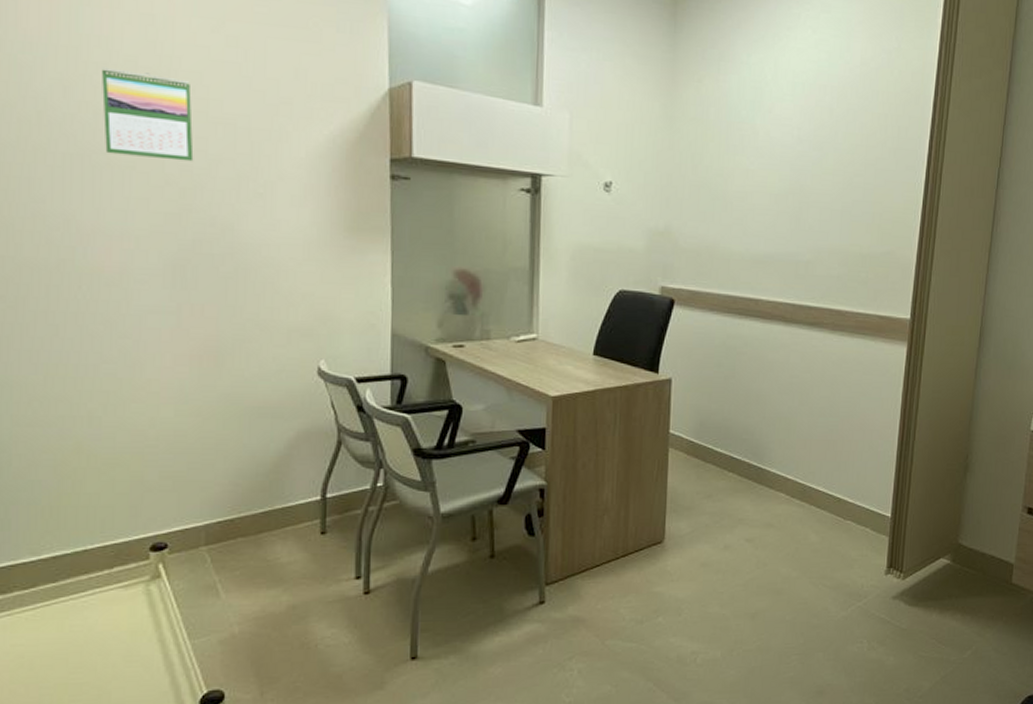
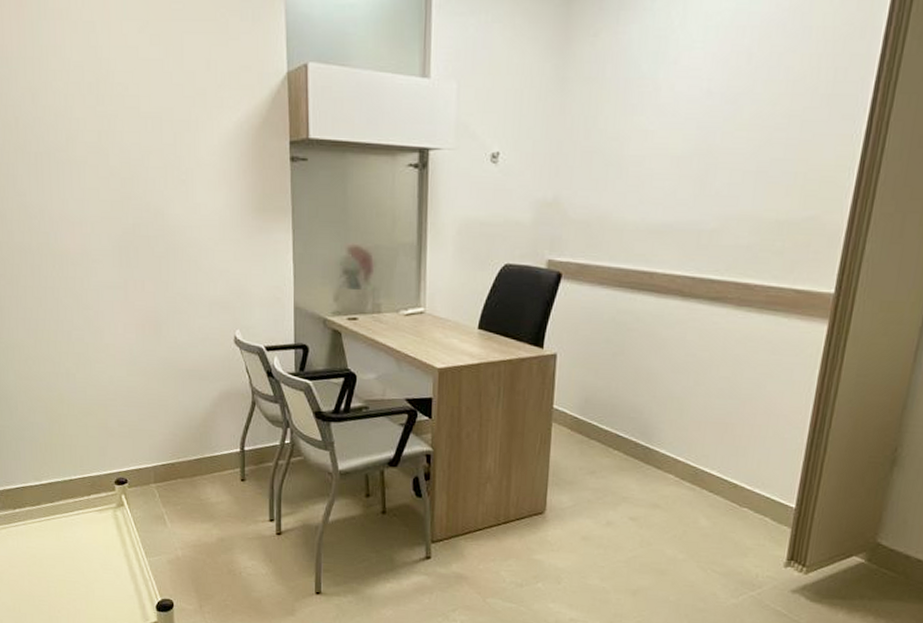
calendar: present [101,67,194,162] -> none [57,74,130,154]

